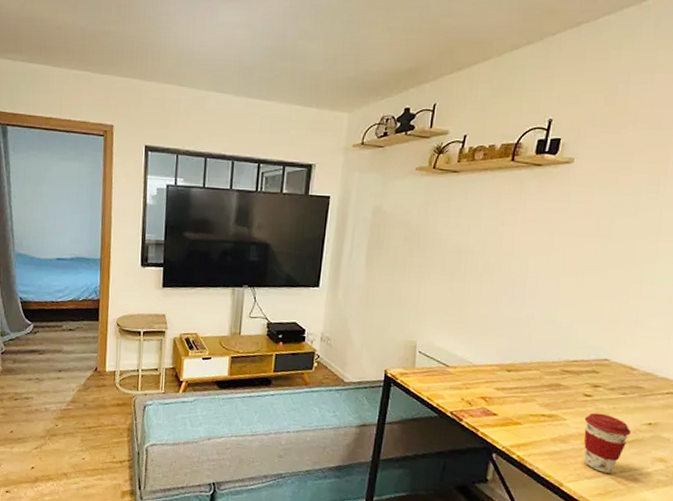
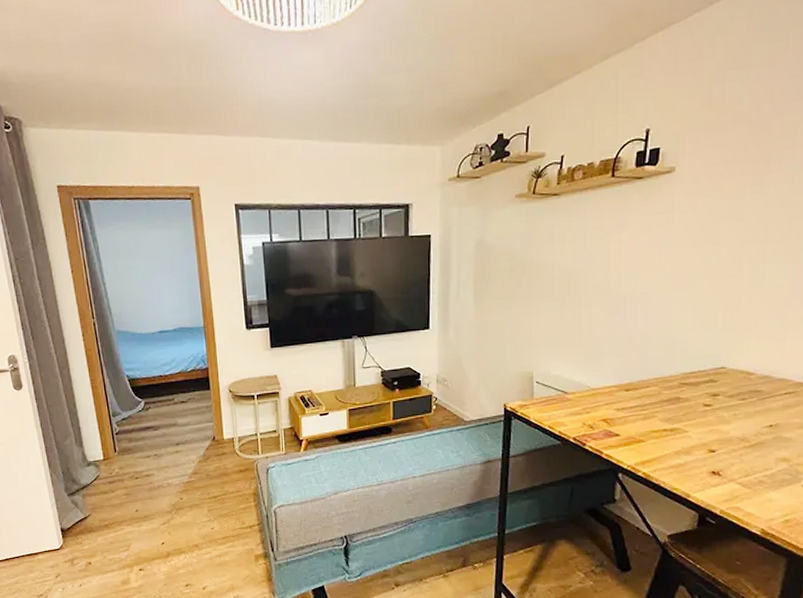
coffee cup: present [584,412,632,473] -> none [706,421,753,479]

